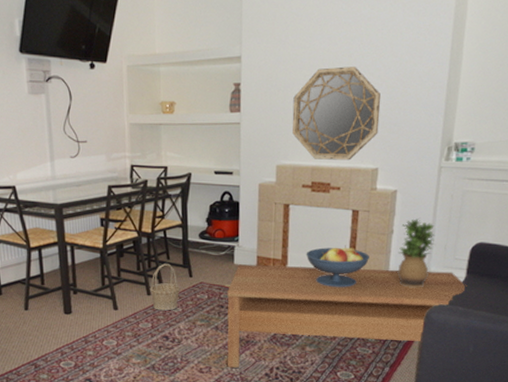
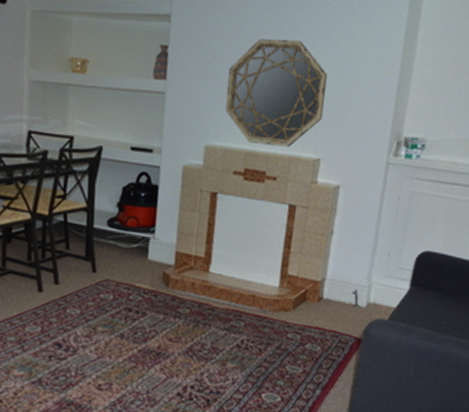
basket: present [149,263,181,311] -> none [41,254,81,313]
coffee table: present [227,264,467,368] -> none [132,260,411,385]
fruit bowl: present [306,245,369,287] -> none [233,244,305,294]
potted plant: present [397,217,435,288] -> none [335,218,379,299]

